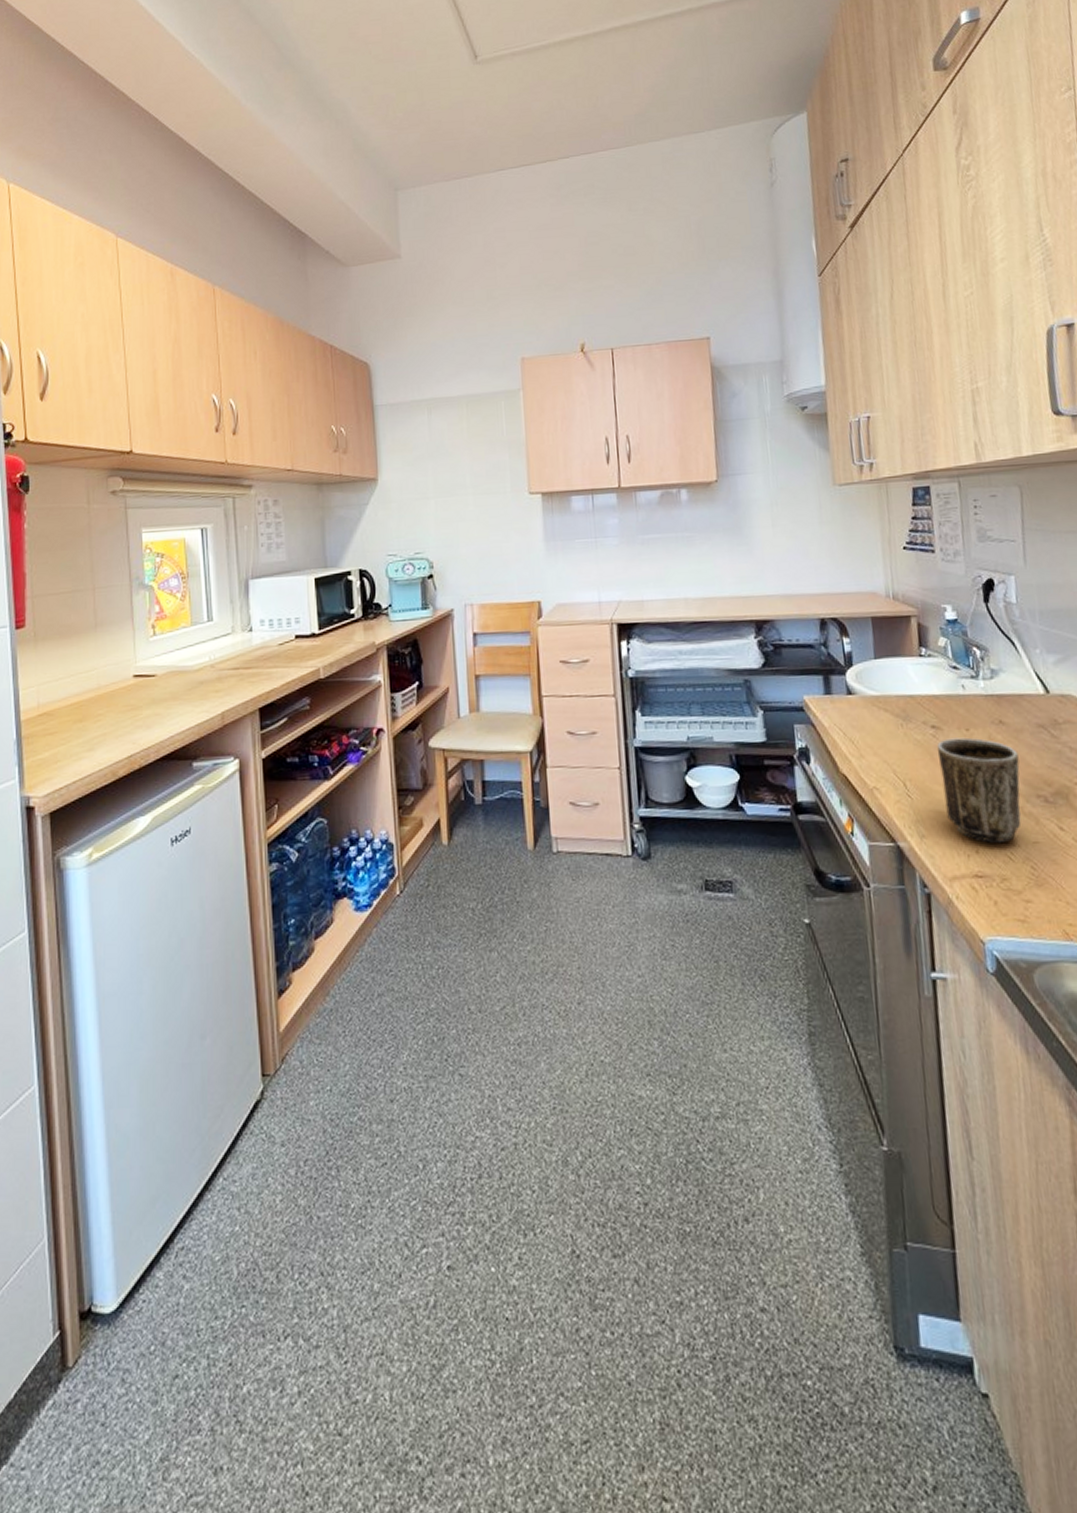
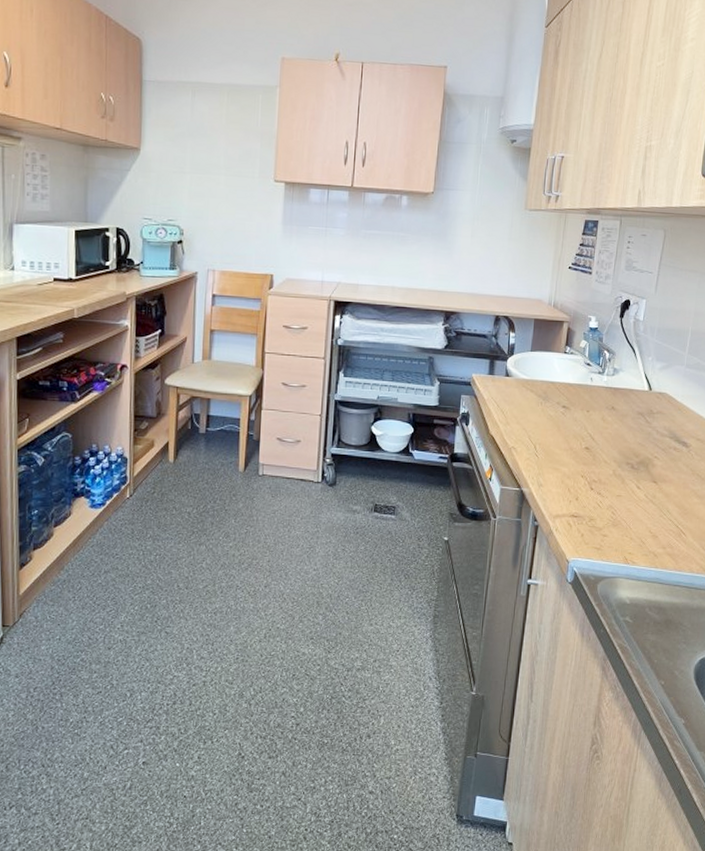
mug: present [937,737,1021,843] -> none [561,416,620,494]

